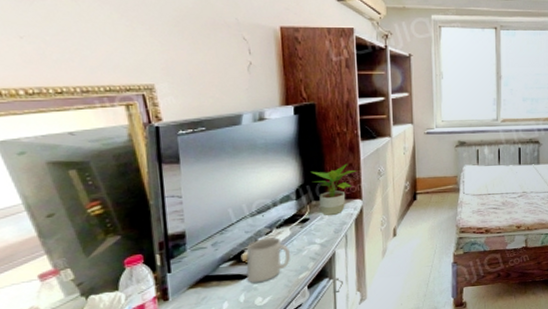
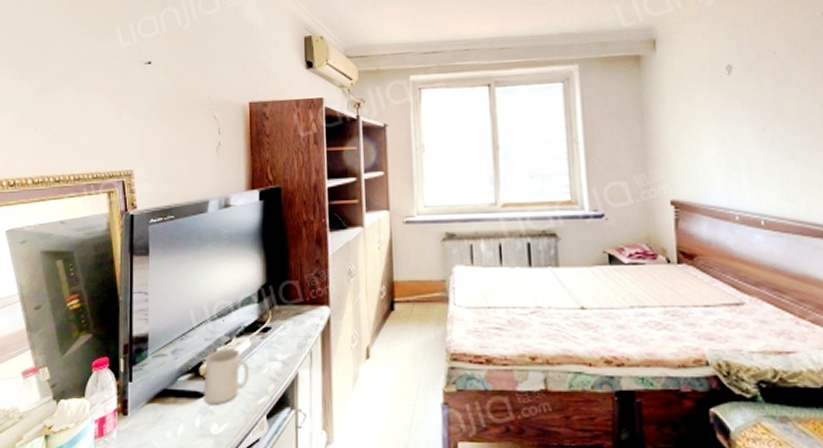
potted plant: present [311,163,357,215] -> none [274,259,324,324]

